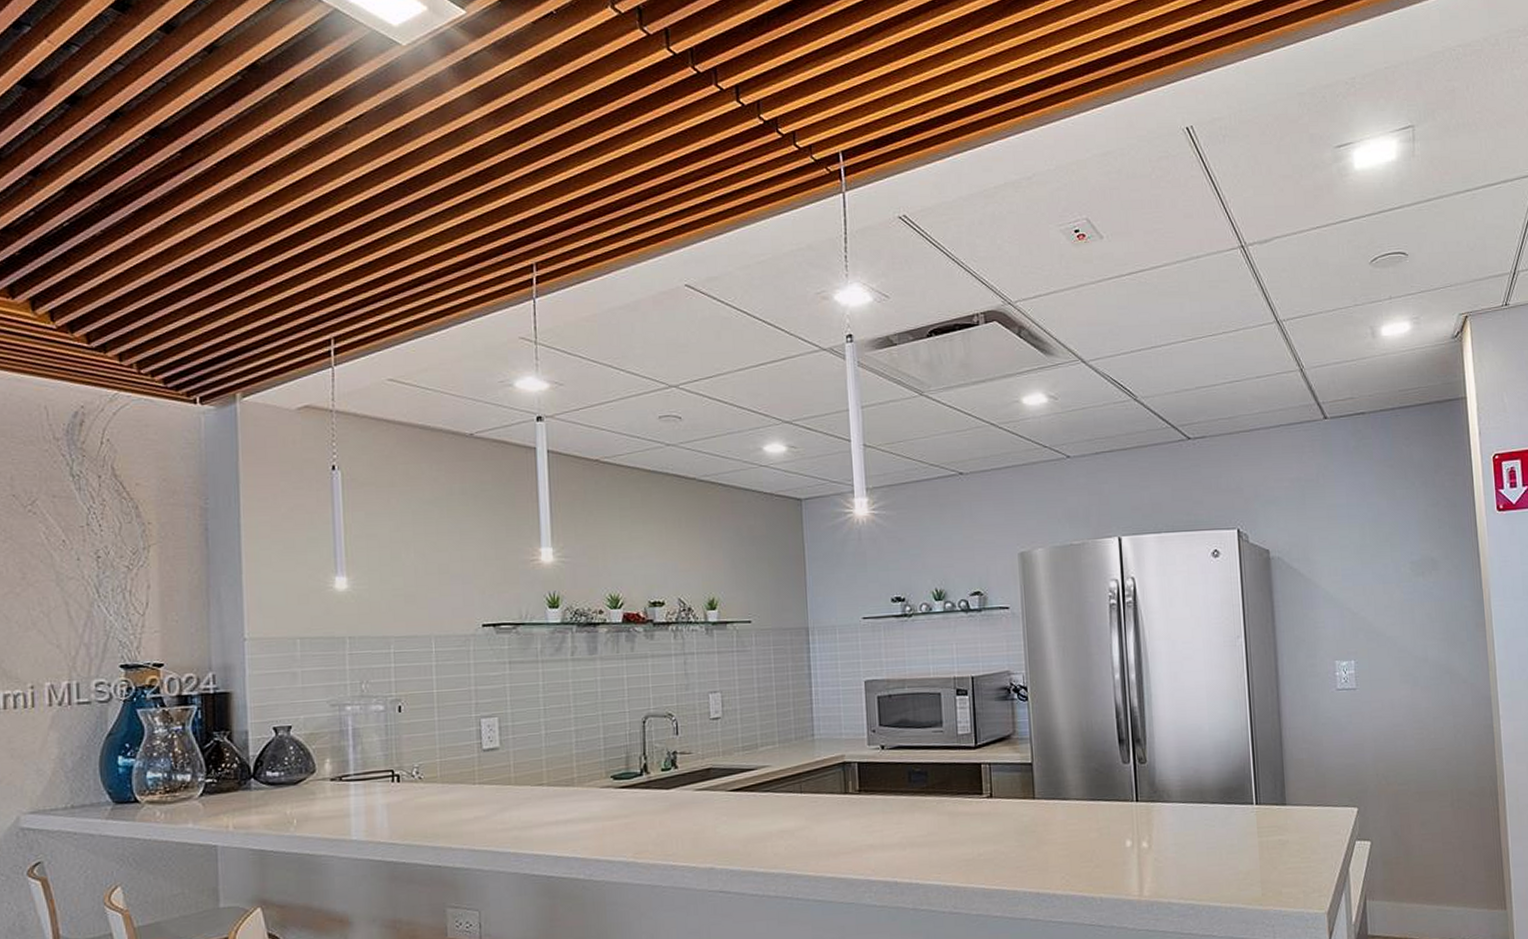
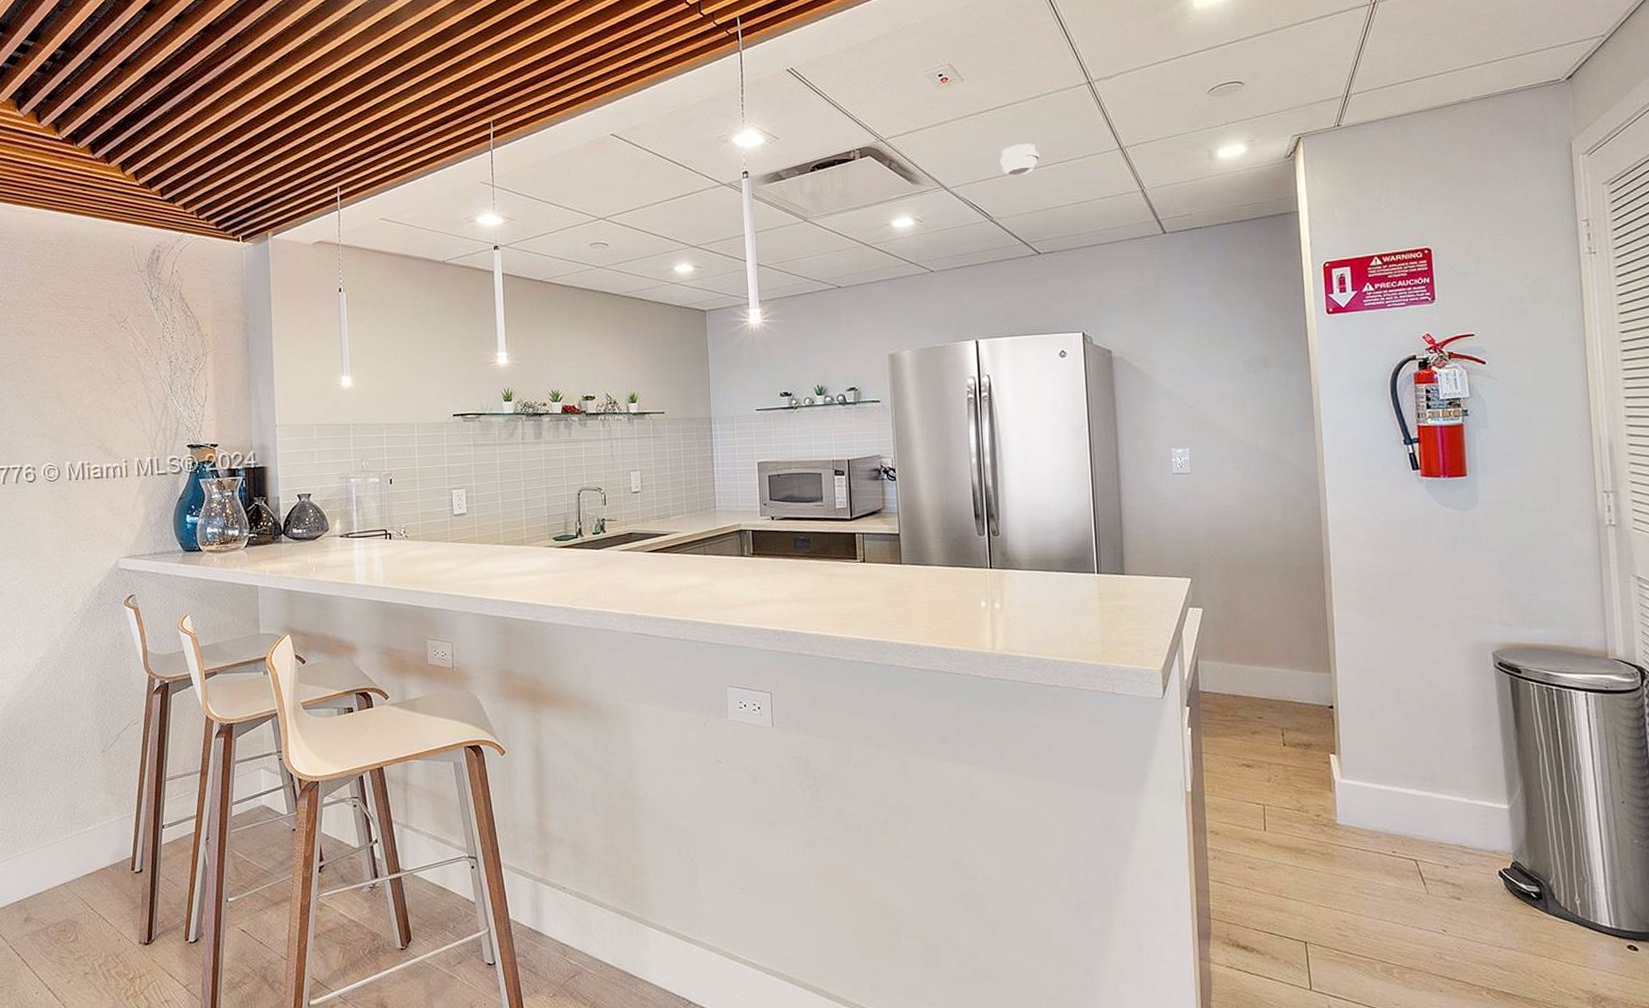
smoke detector: none [1143,313,1189,349] -> present [999,143,1040,176]

